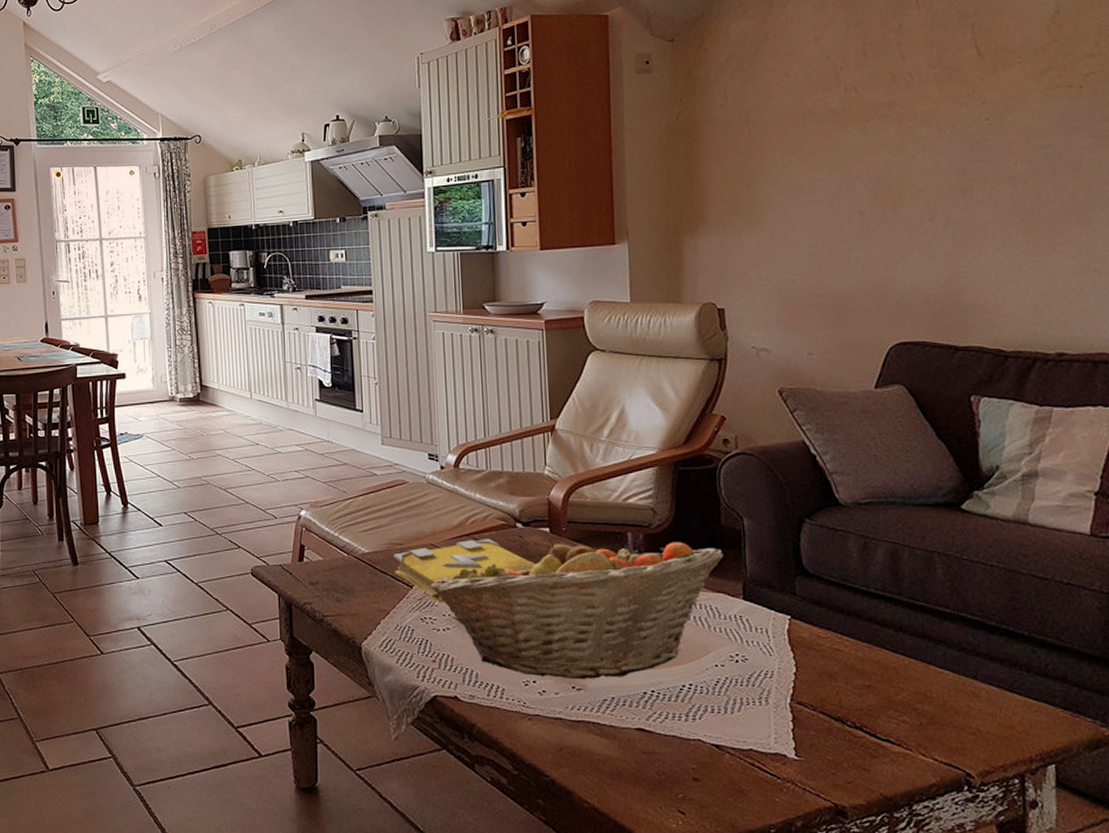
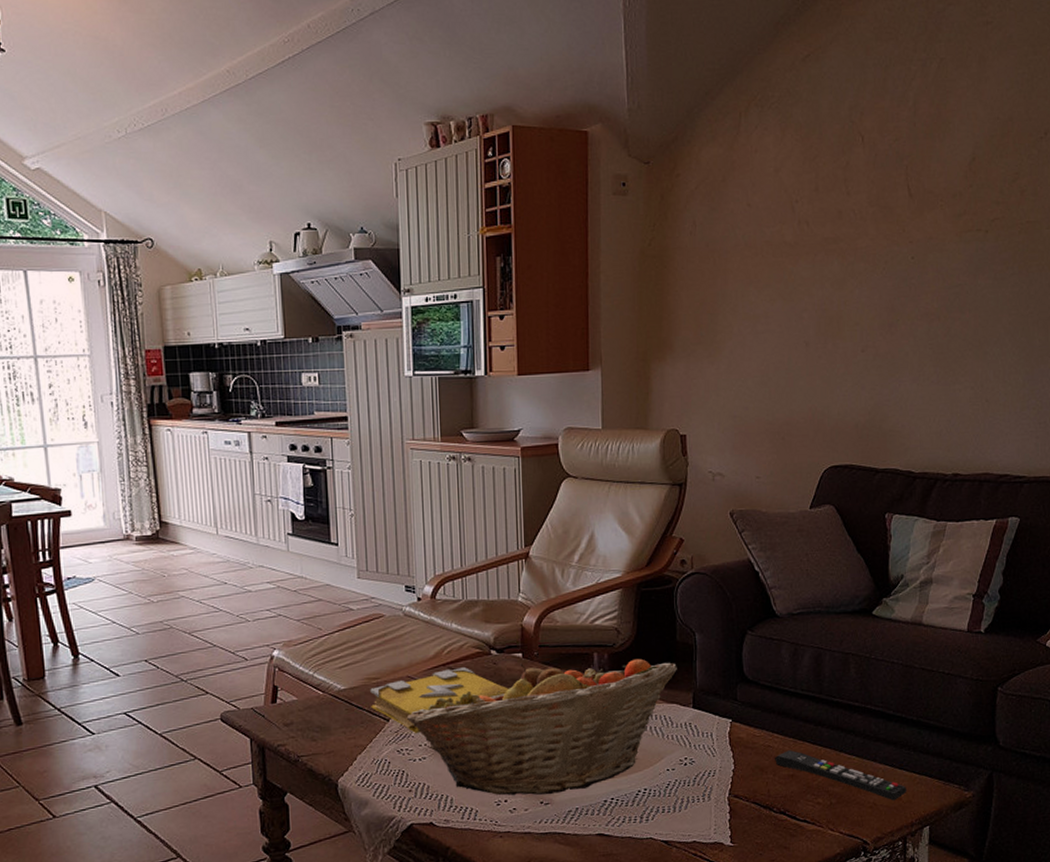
remote control: none [846,657,1022,729] -> present [775,750,907,801]

